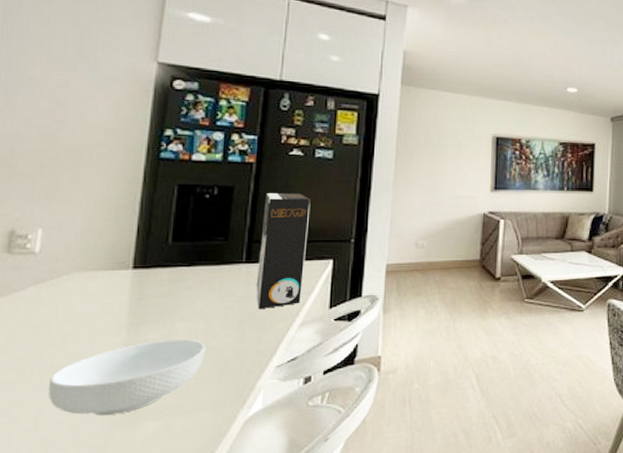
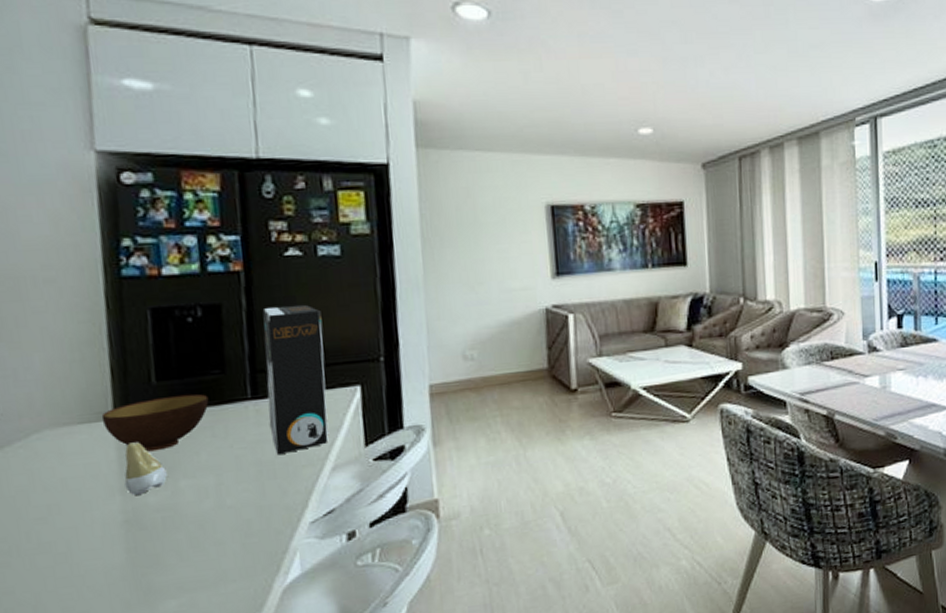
cereal bowl: present [48,339,206,416] -> none [40,498,222,599]
bowl: none [122,254,211,298] -> present [101,394,209,452]
tooth: none [131,289,167,333] -> present [124,442,167,496]

